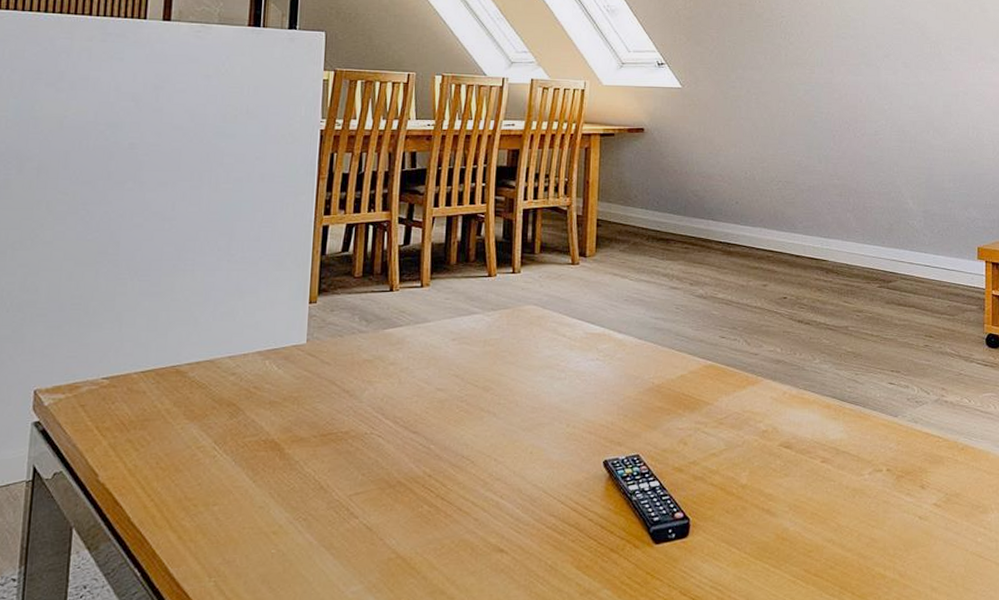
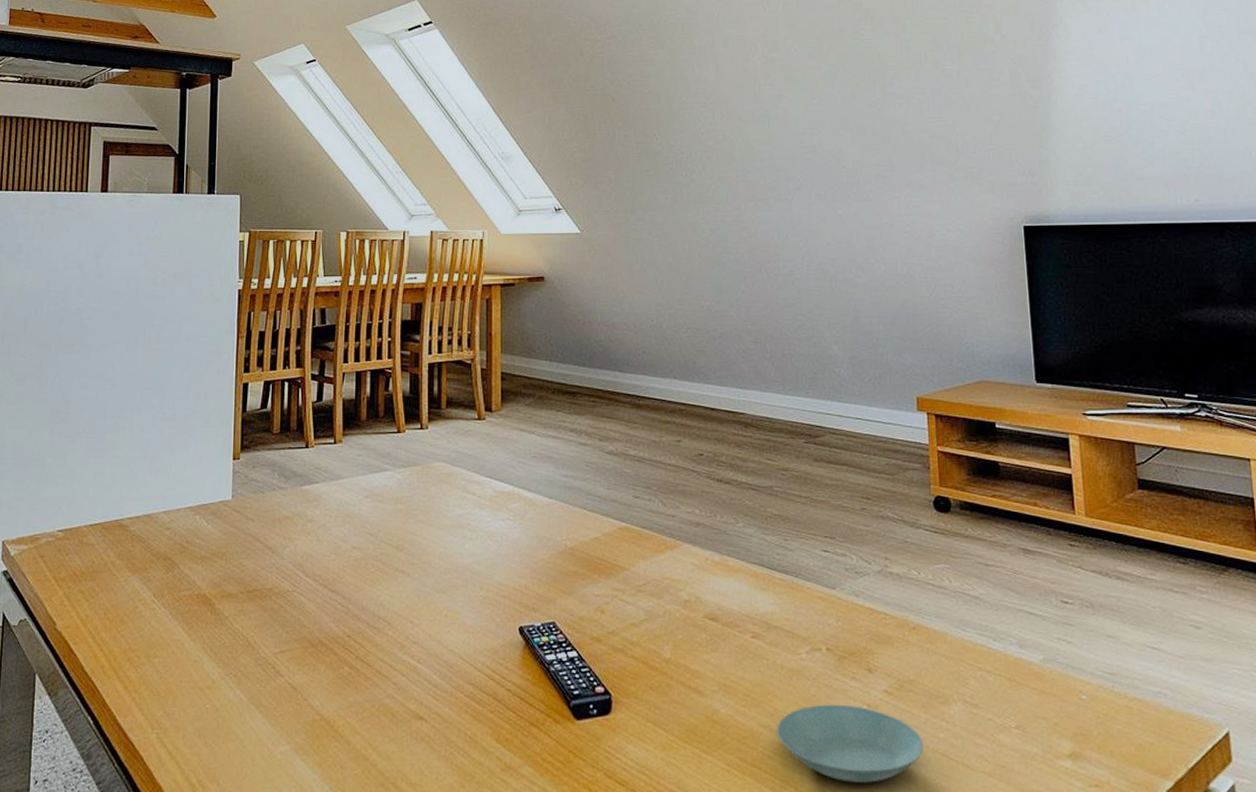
saucer: none [839,517,964,585] -> present [777,704,923,783]

